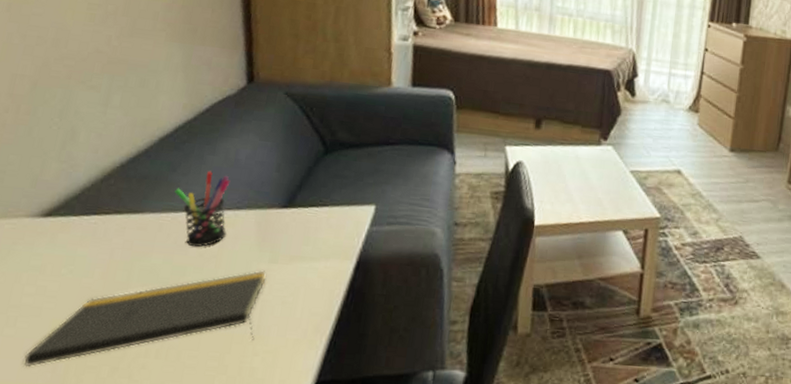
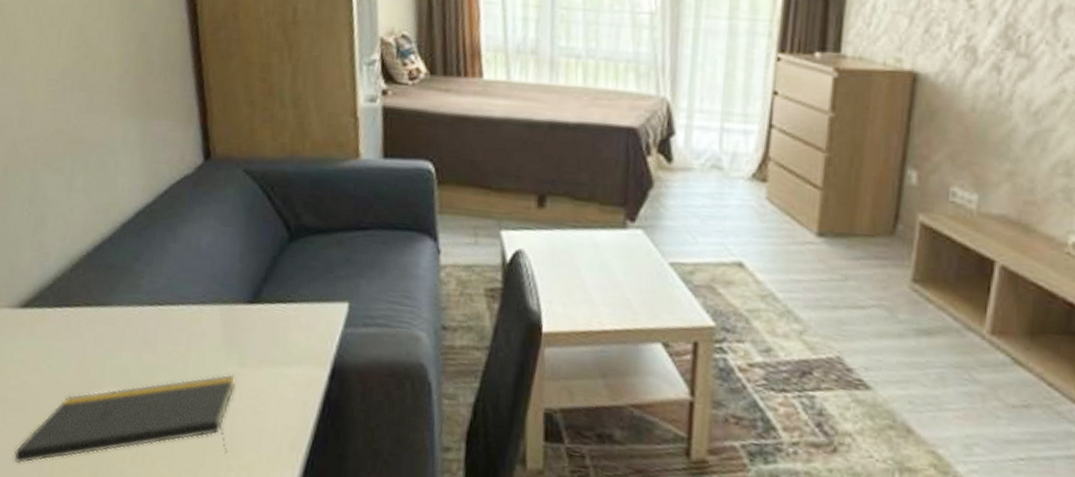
pen holder: present [175,171,230,248] -> none [139,260,193,346]

